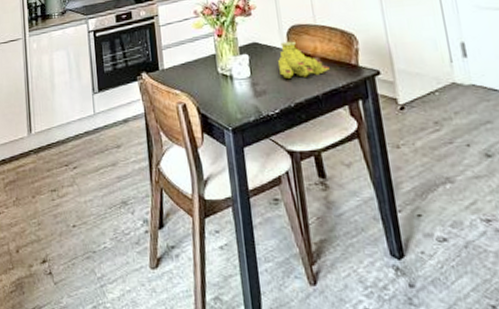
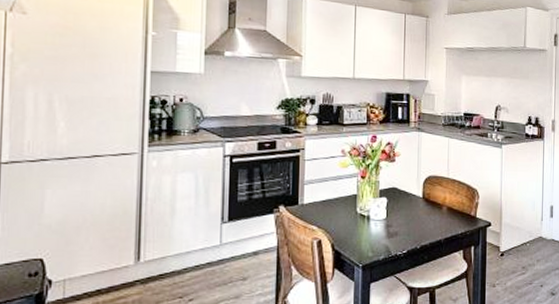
fruit: present [277,41,330,78] -> none [411,190,454,223]

